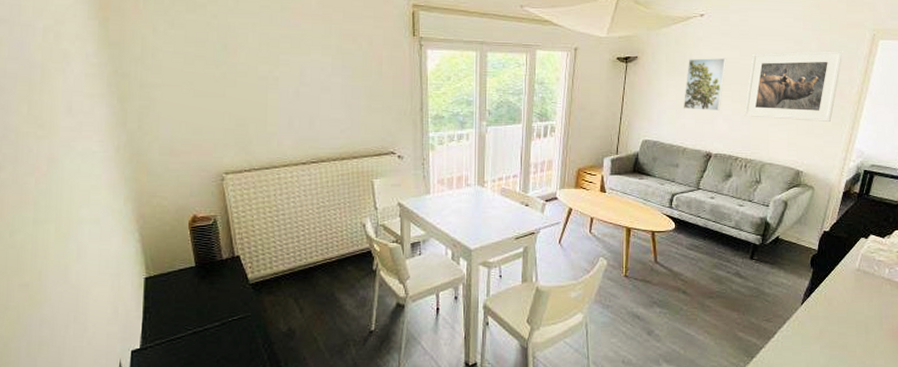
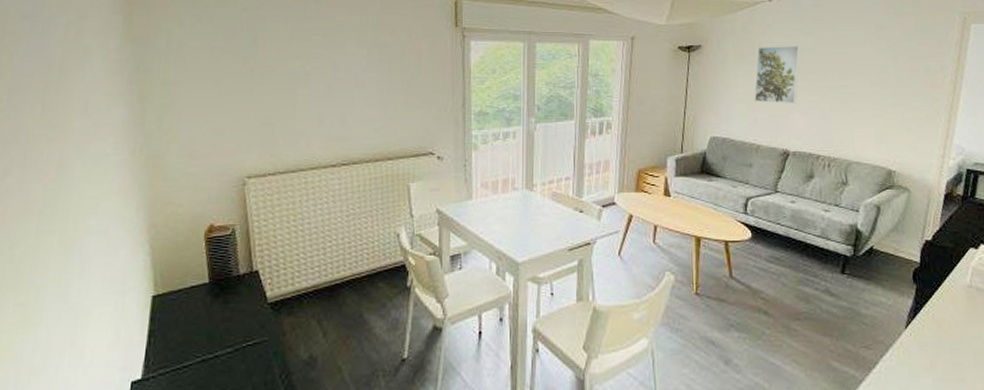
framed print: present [744,50,843,122] -> none [823,35,932,114]

